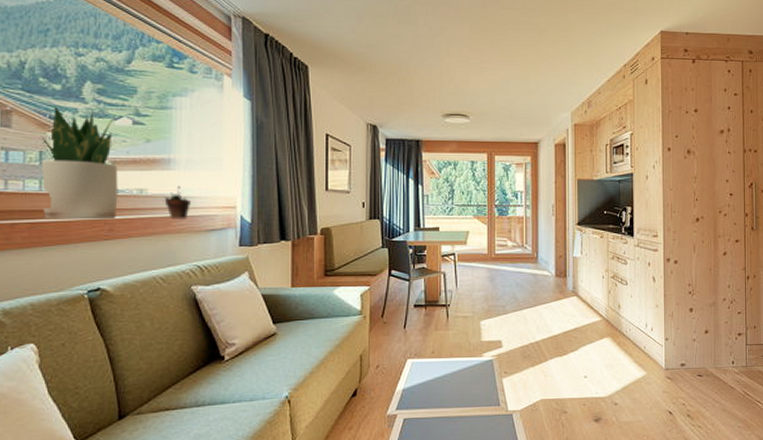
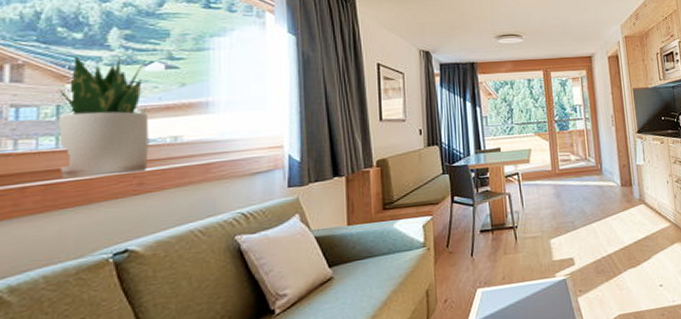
succulent plant: present [163,186,192,220] -> none [200,129,234,166]

